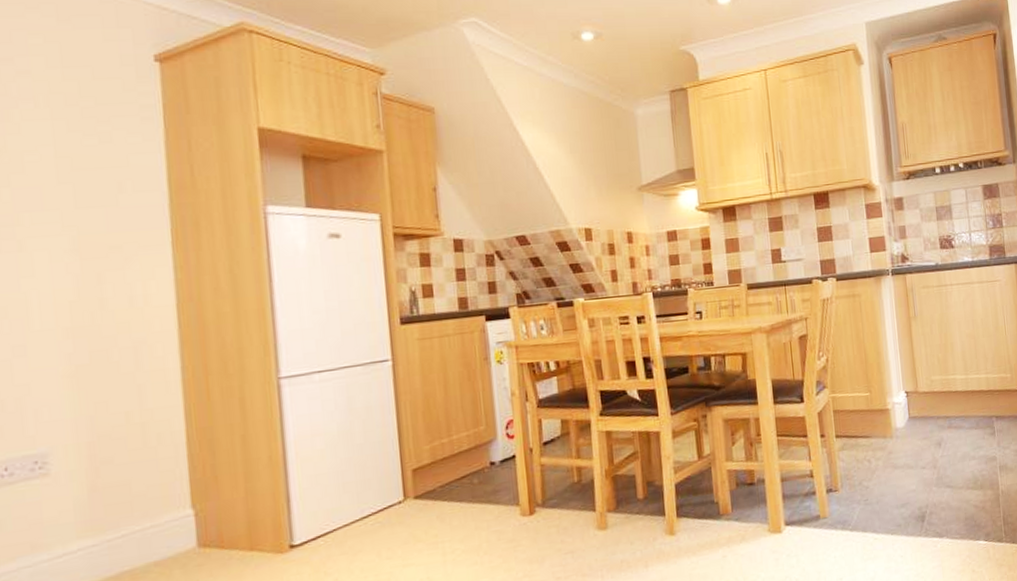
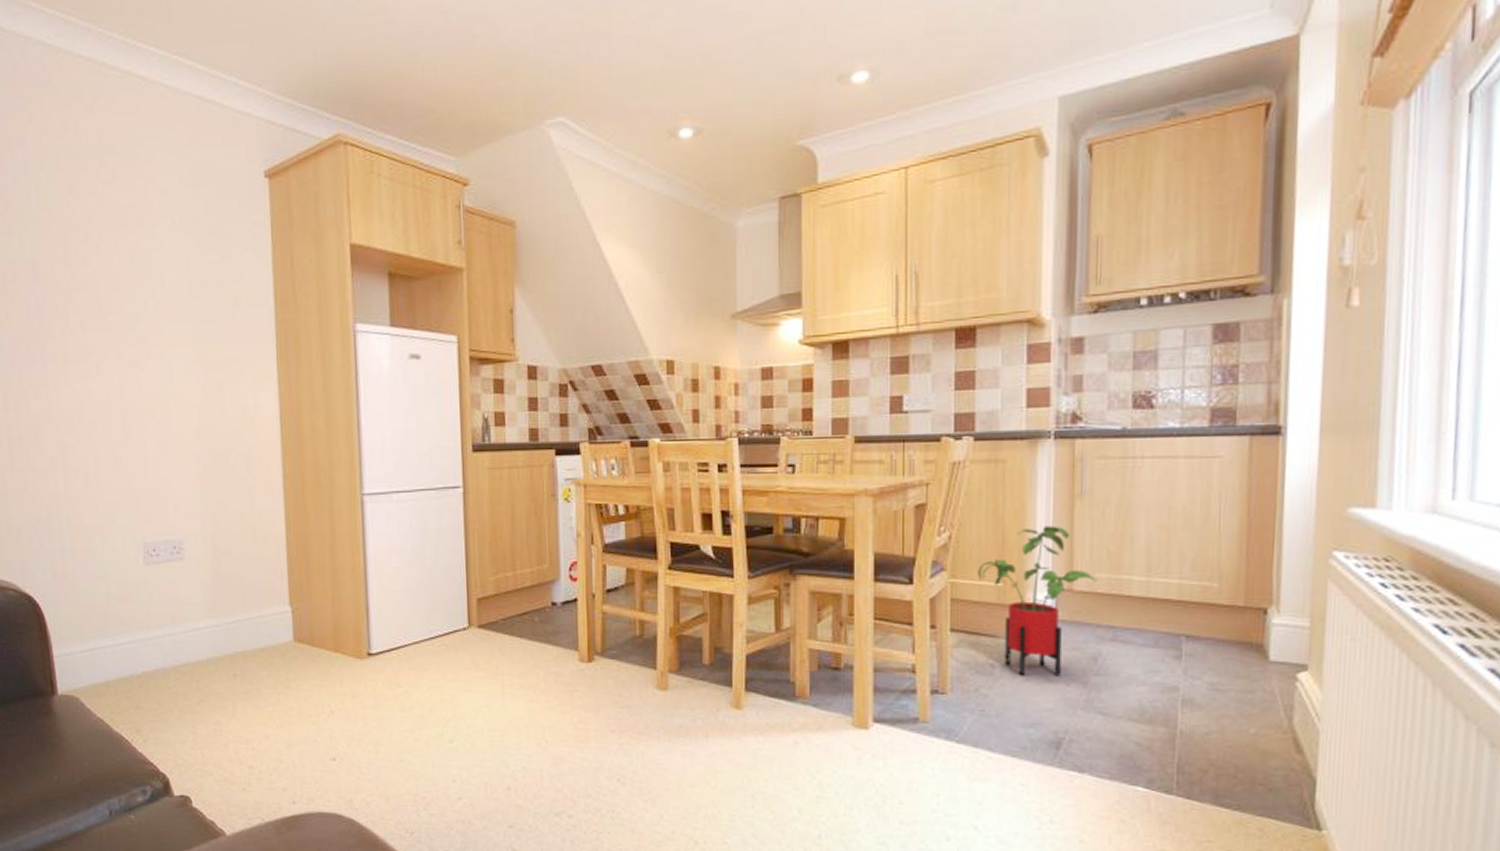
house plant: none [850,342,933,467] -> present [977,525,1096,676]

